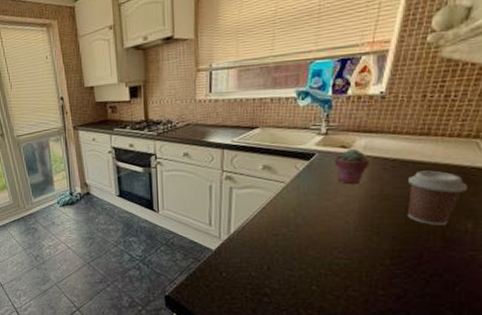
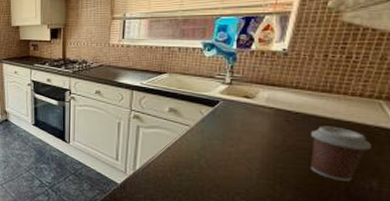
potted succulent: present [334,148,371,183] -> none [237,99,274,132]

